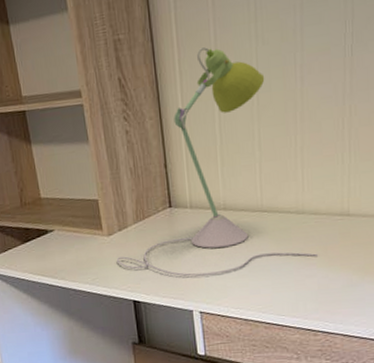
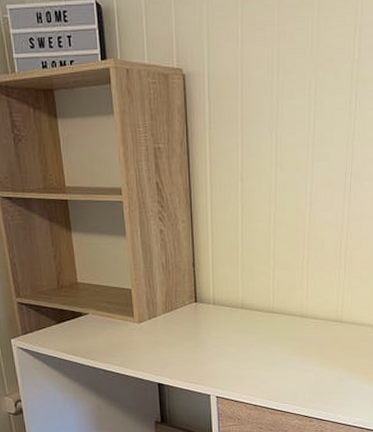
desk lamp: present [116,46,318,277] -> none [145,165,316,365]

